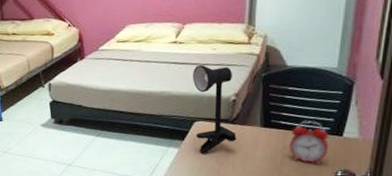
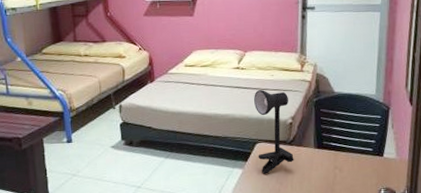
alarm clock: present [289,120,329,164] -> none [339,142,372,182]

